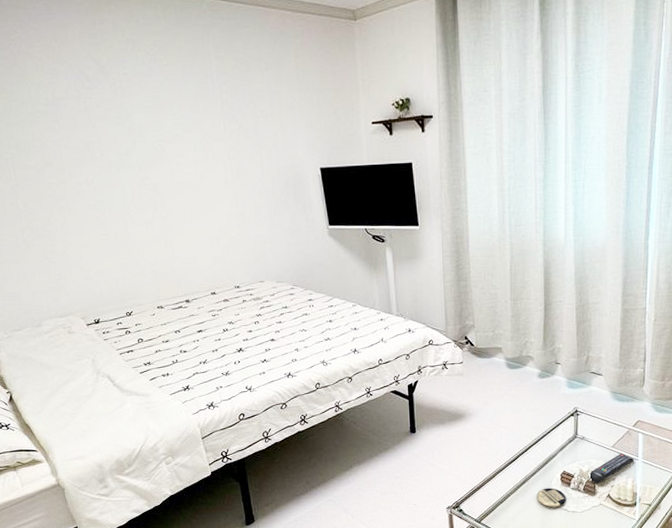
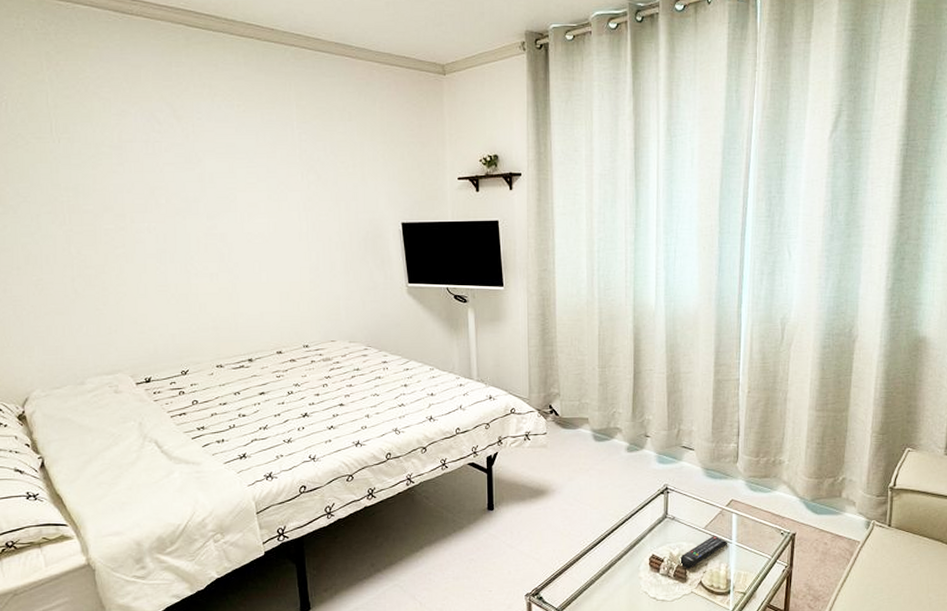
coaster: present [536,488,566,508] -> none [623,573,655,596]

